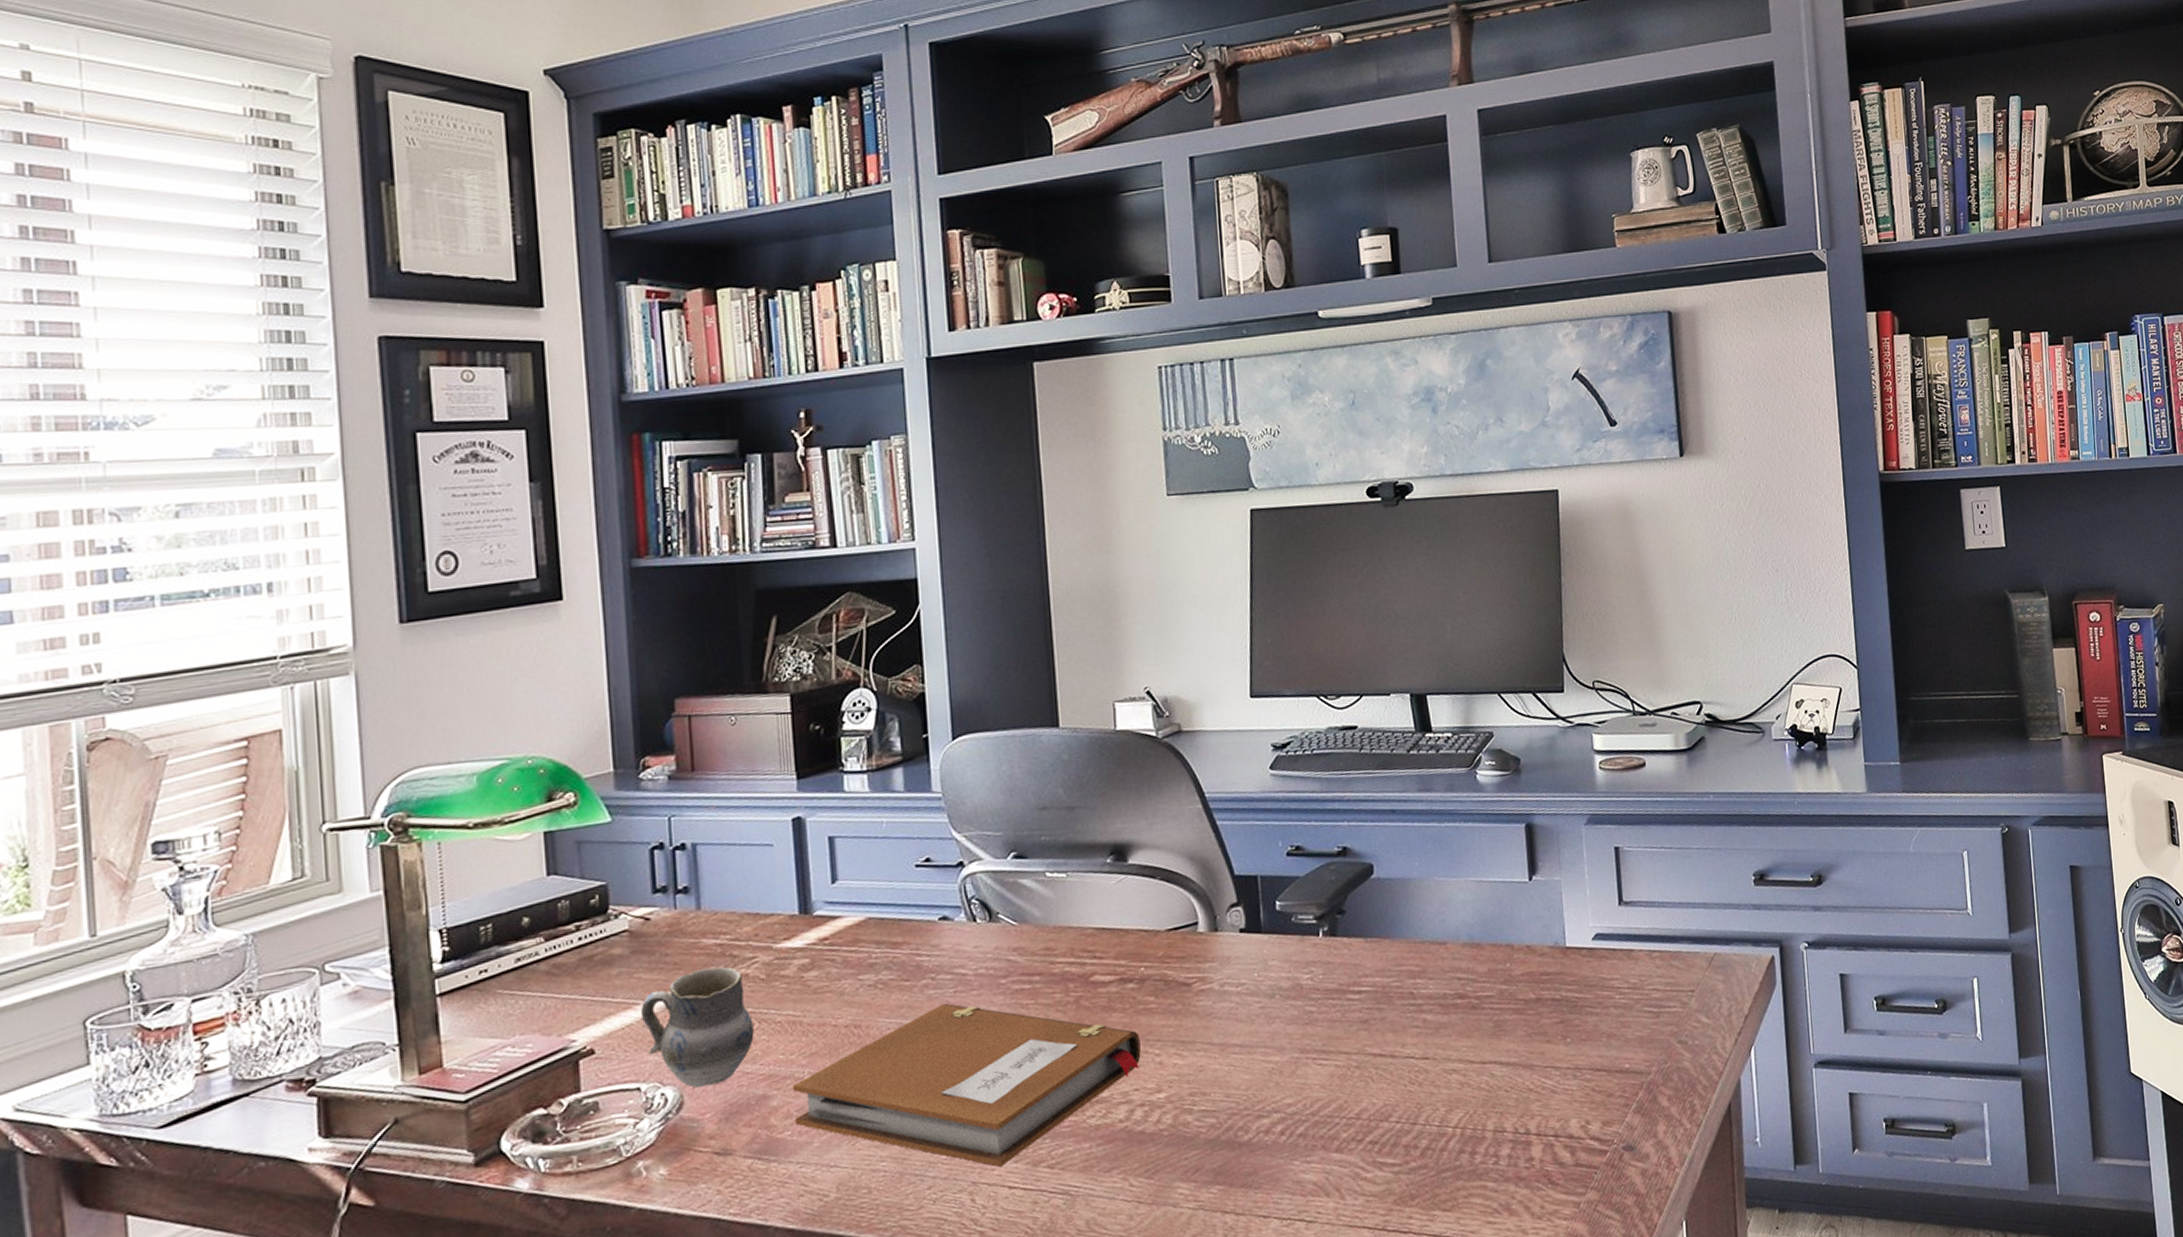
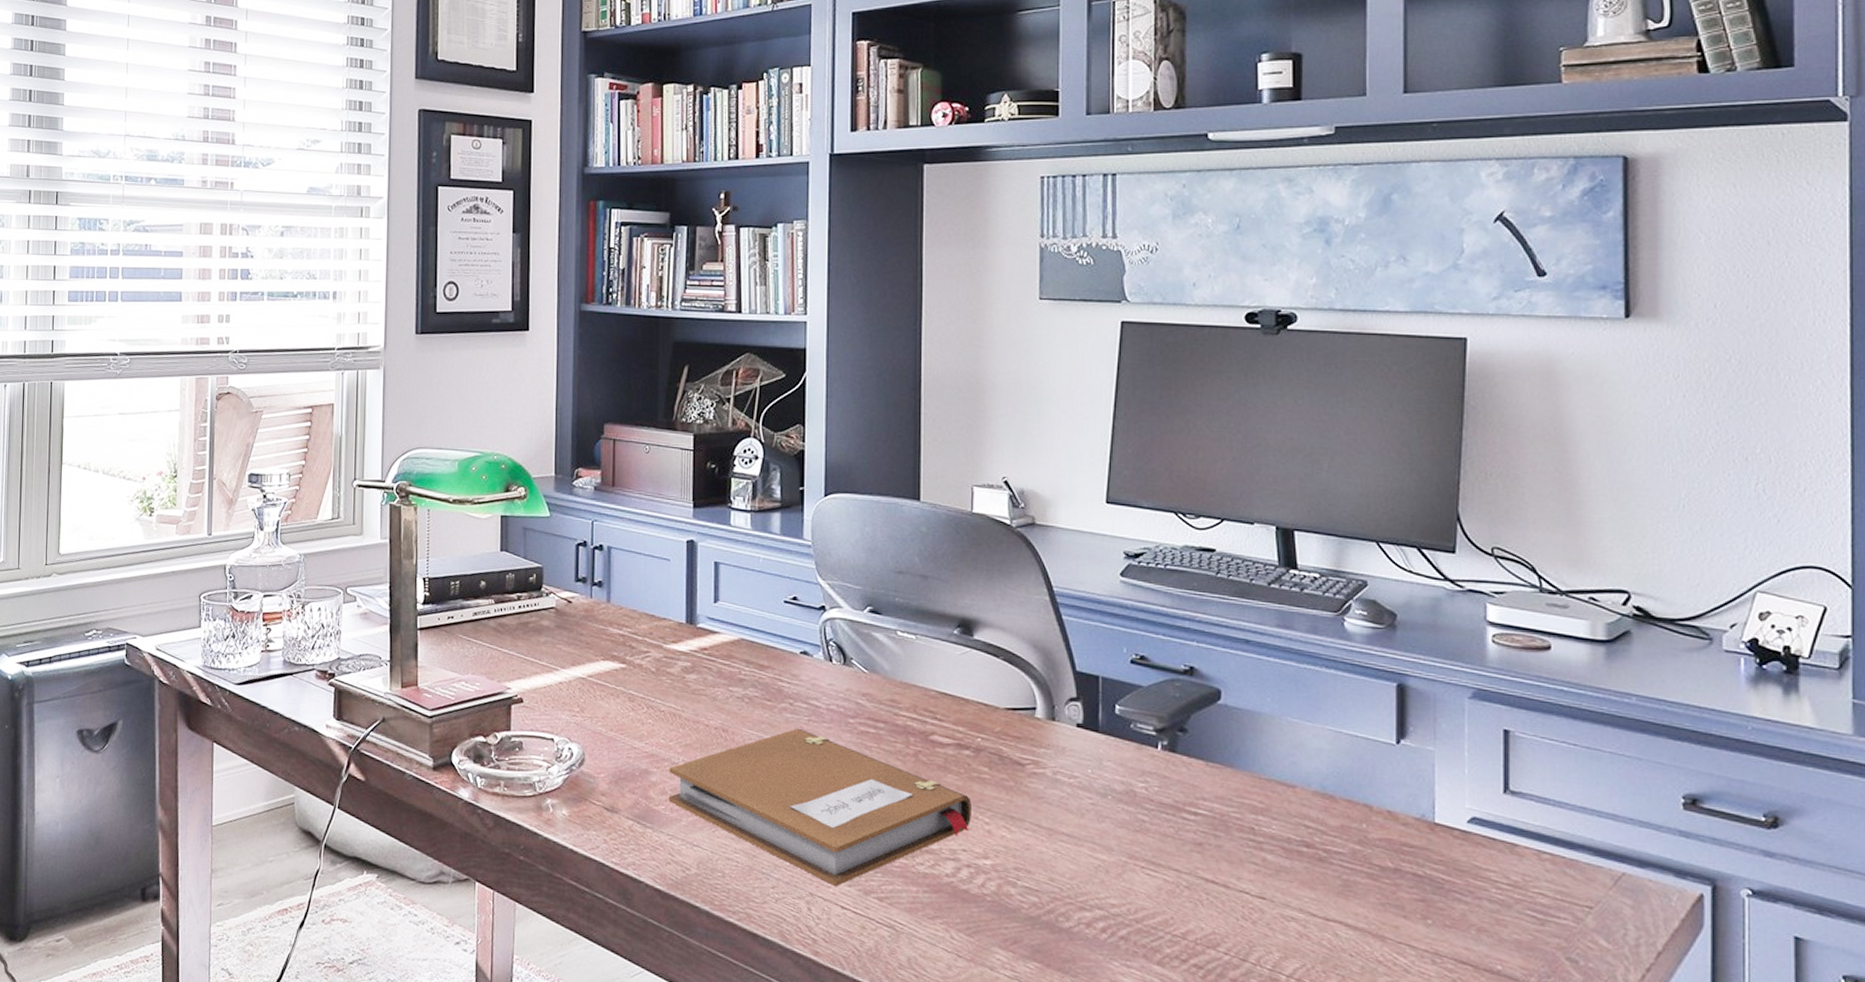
cup: present [640,966,754,1088] -> none [558,652,643,751]

